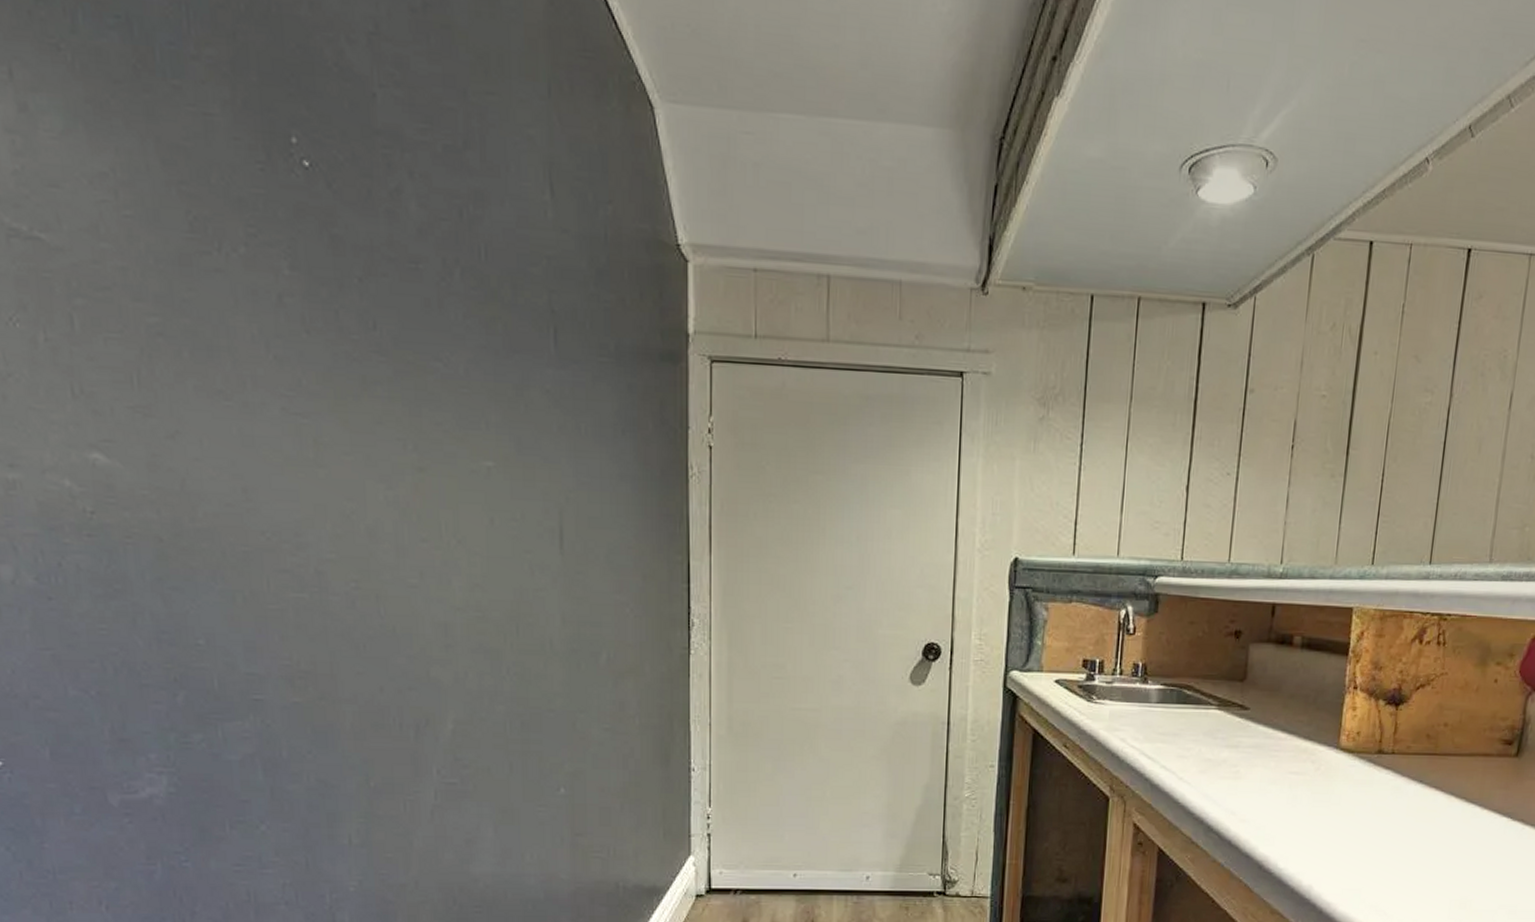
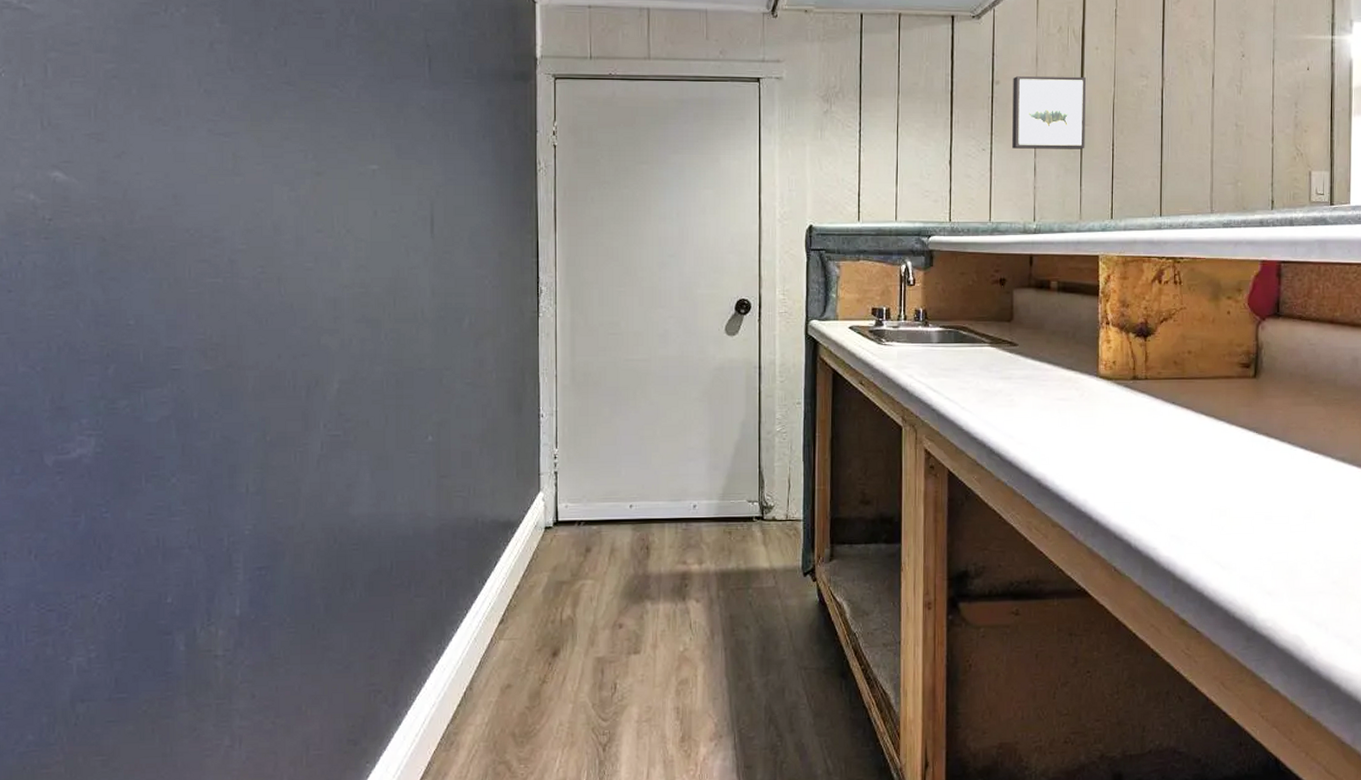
wall art: none [1263,384,1359,479] -> present [1012,76,1086,149]

